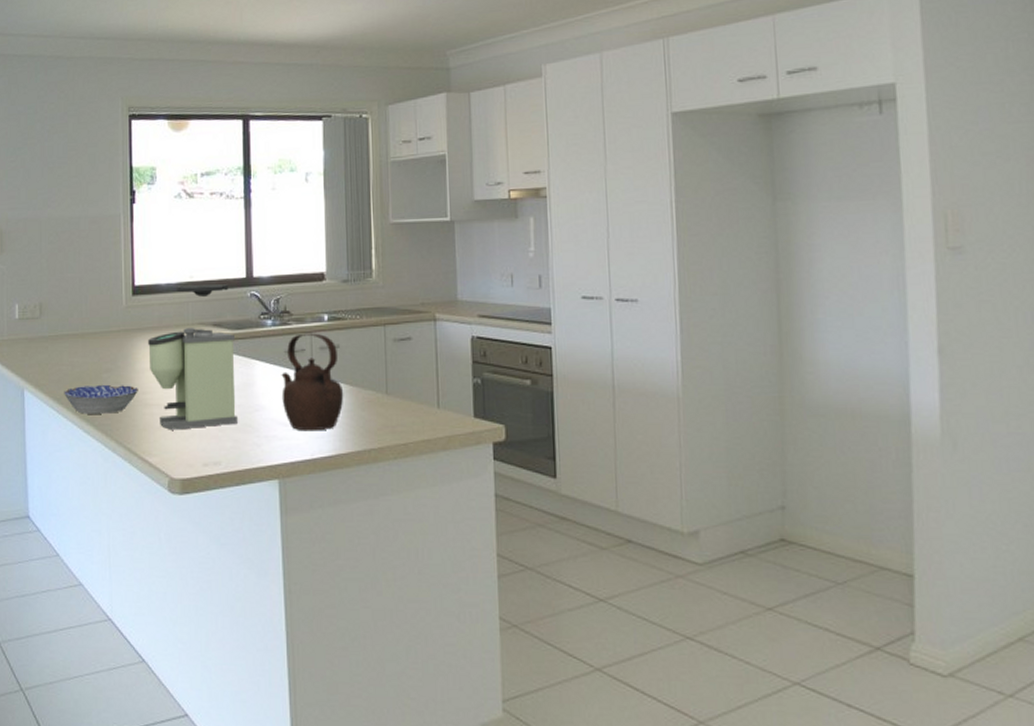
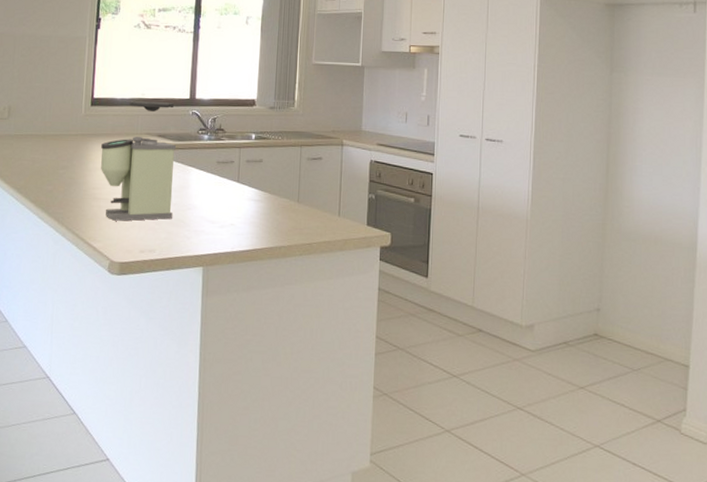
bowl: present [64,384,138,414] -> none [24,178,89,204]
teapot: present [281,333,344,431] -> none [211,148,263,229]

